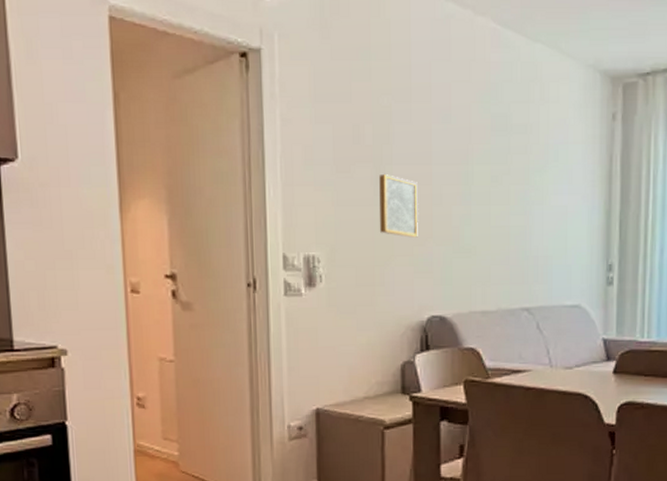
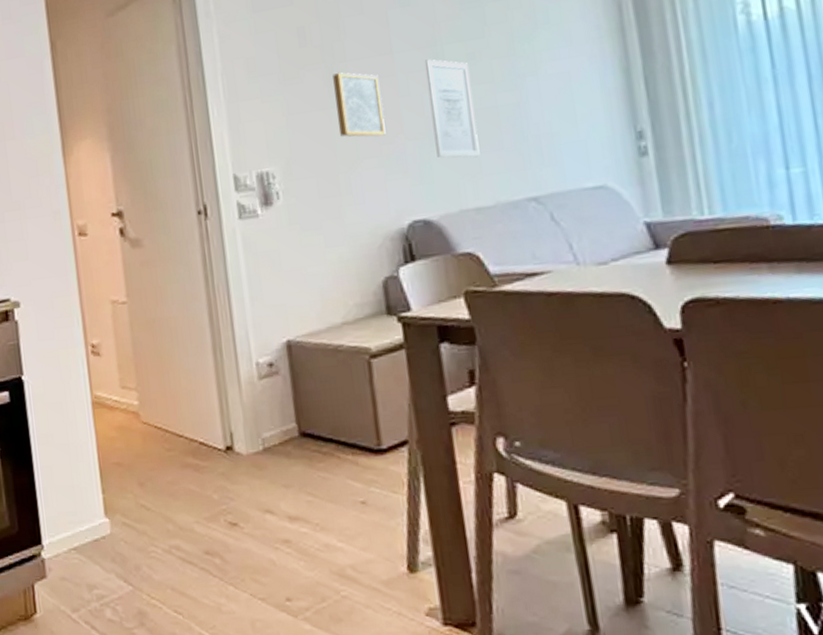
wall art: none [457,175,491,268] -> present [424,59,480,158]

